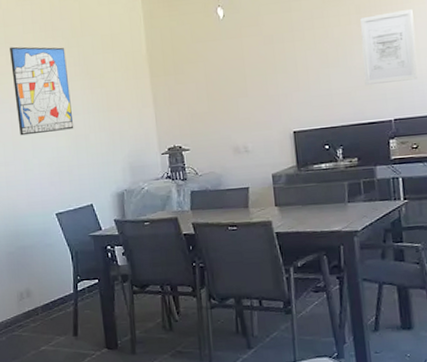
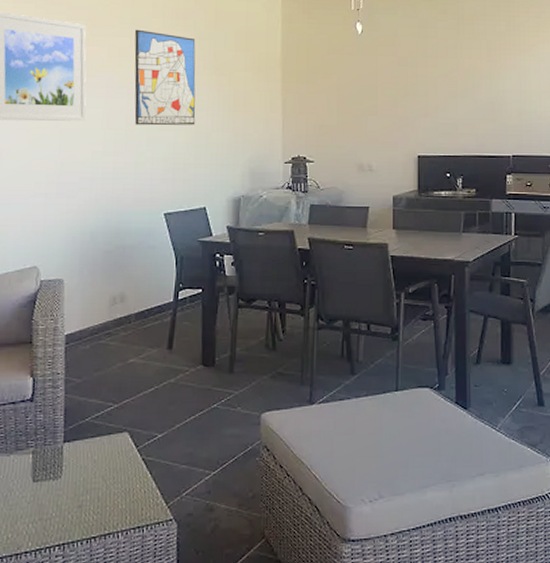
wall art: present [360,9,418,86] -> none [489,52,538,120]

